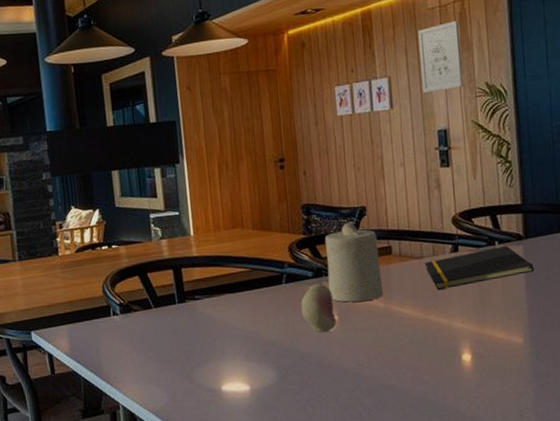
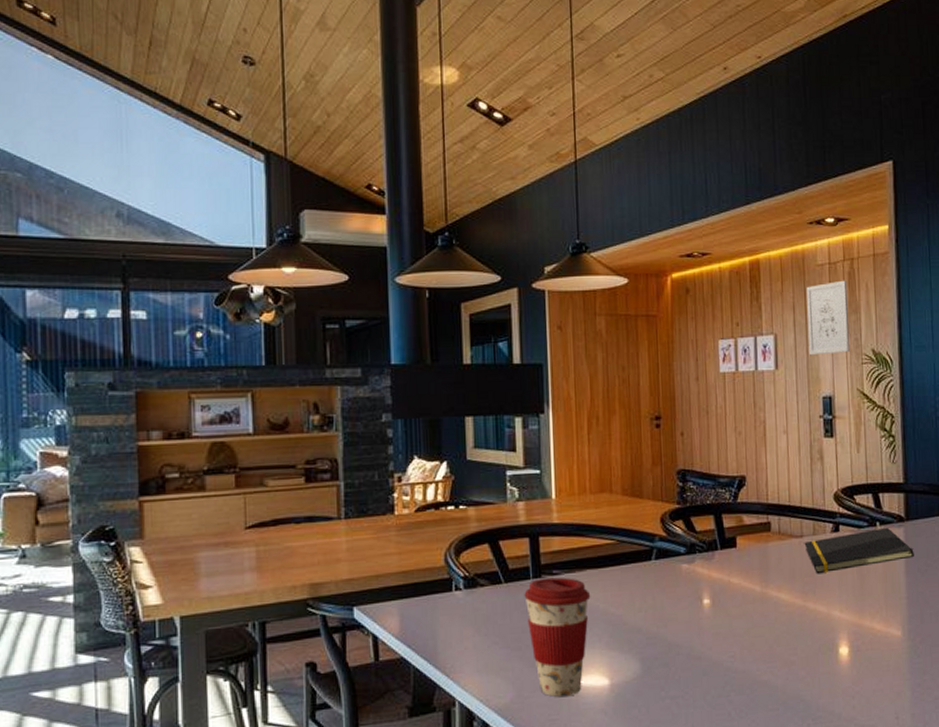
coffee cup: none [171,301,230,401] -> present [524,577,591,698]
fruit: present [301,283,337,333] -> none [671,561,709,619]
candle: present [324,221,383,302] -> none [700,492,760,584]

